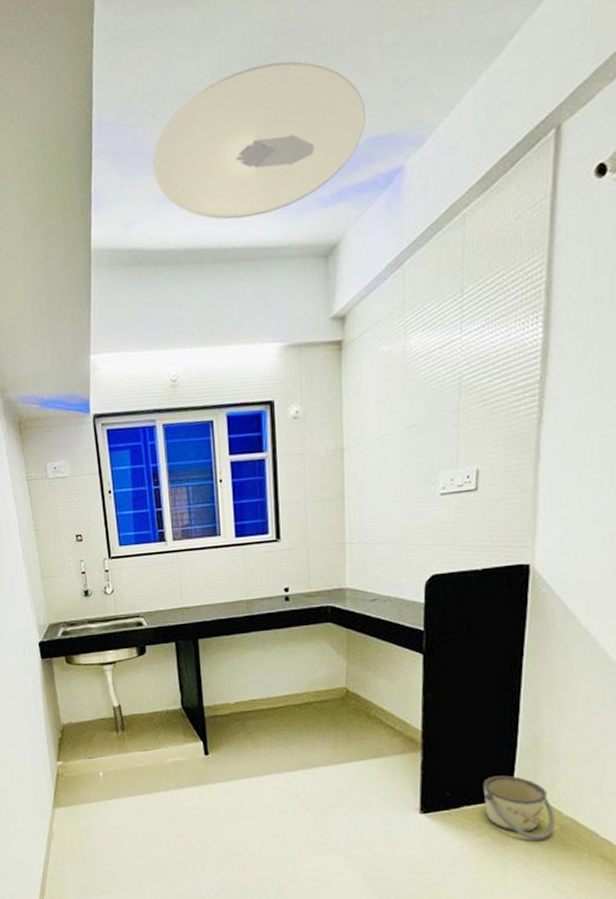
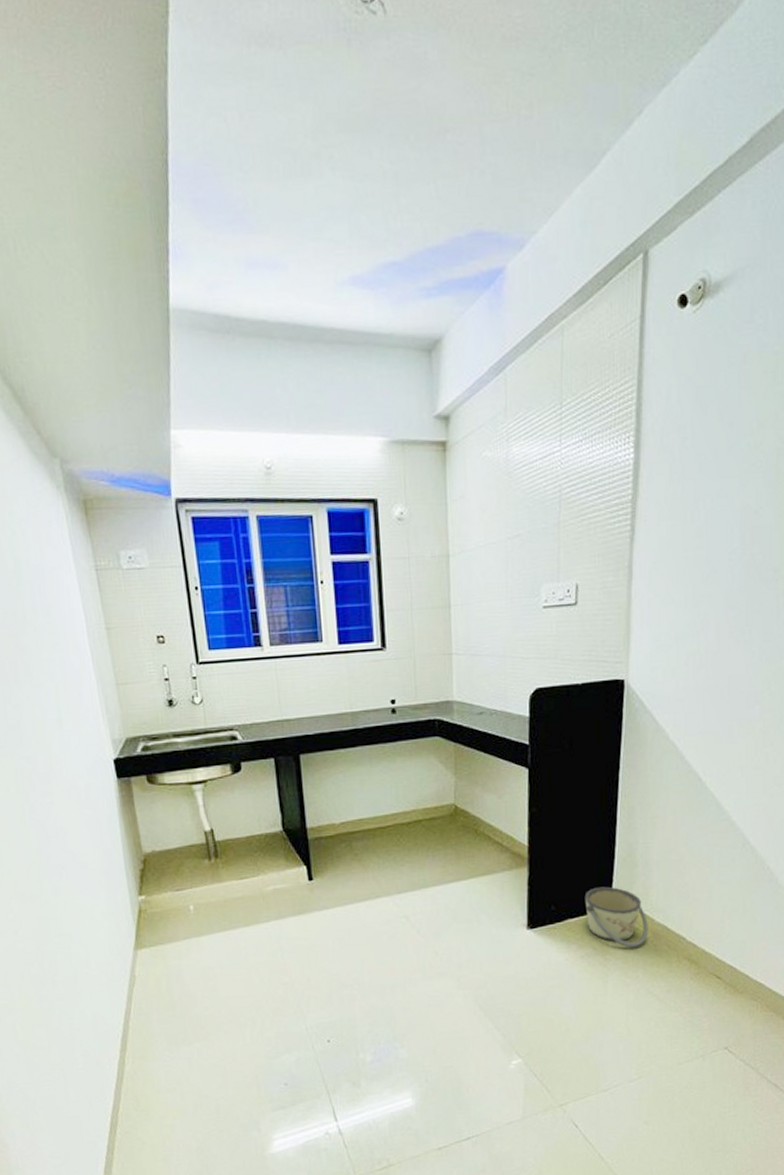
ceiling light: present [152,60,366,220] -> none [240,132,468,298]

